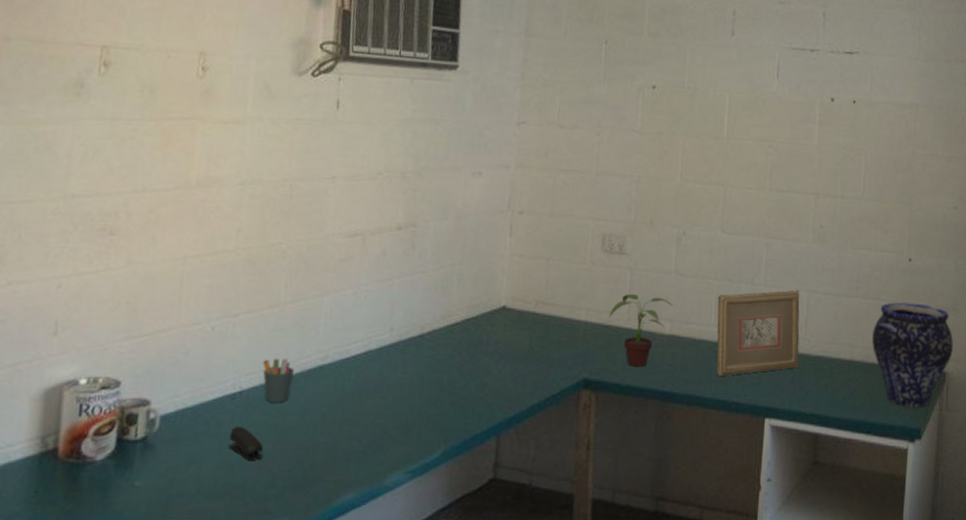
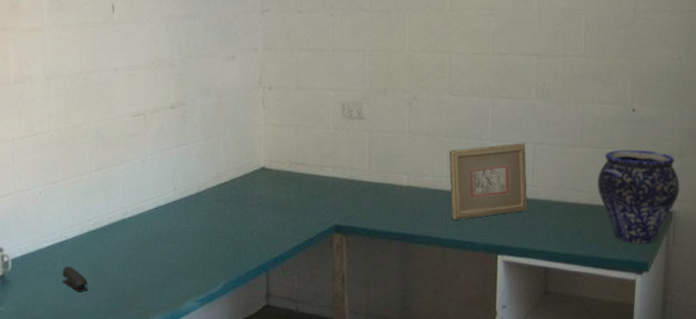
pen holder: present [263,358,294,404] -> none [80,214,103,249]
potted plant: present [608,293,673,367] -> none [352,152,408,214]

